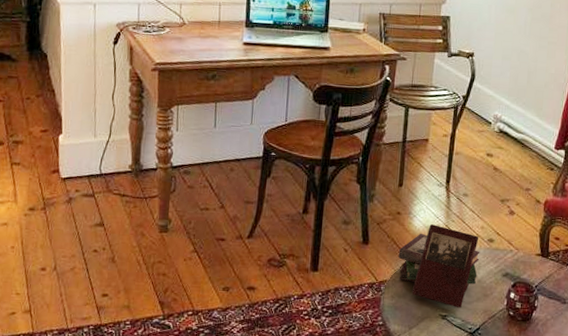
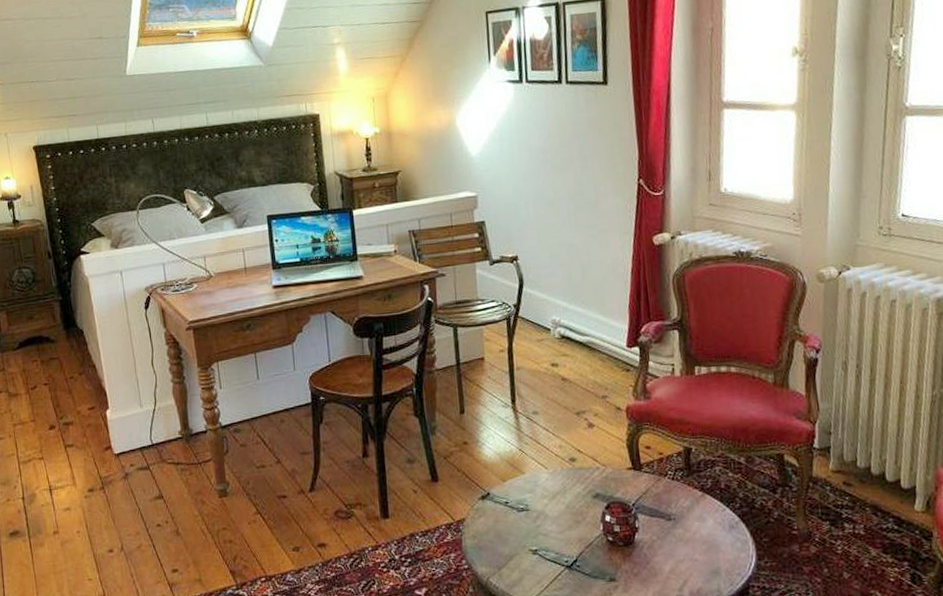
book: present [398,224,480,308] -> none [472,450,565,540]

